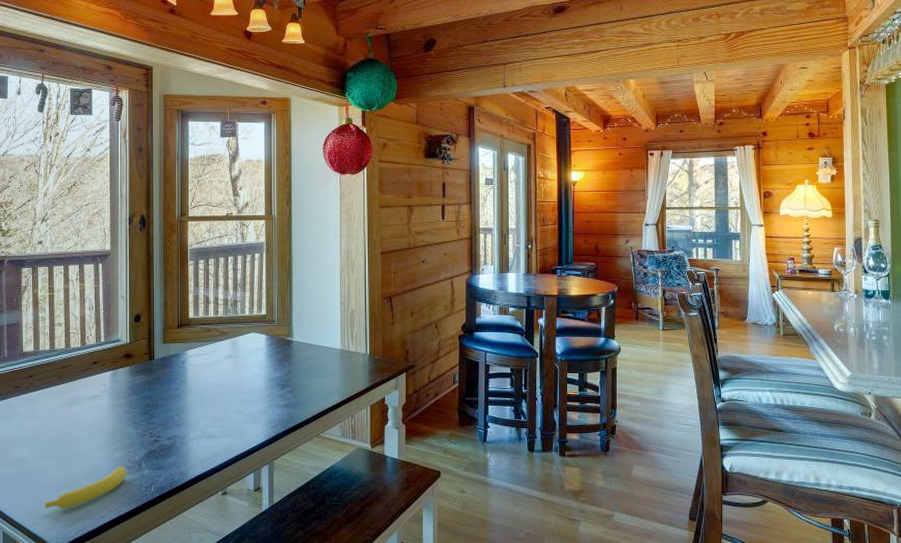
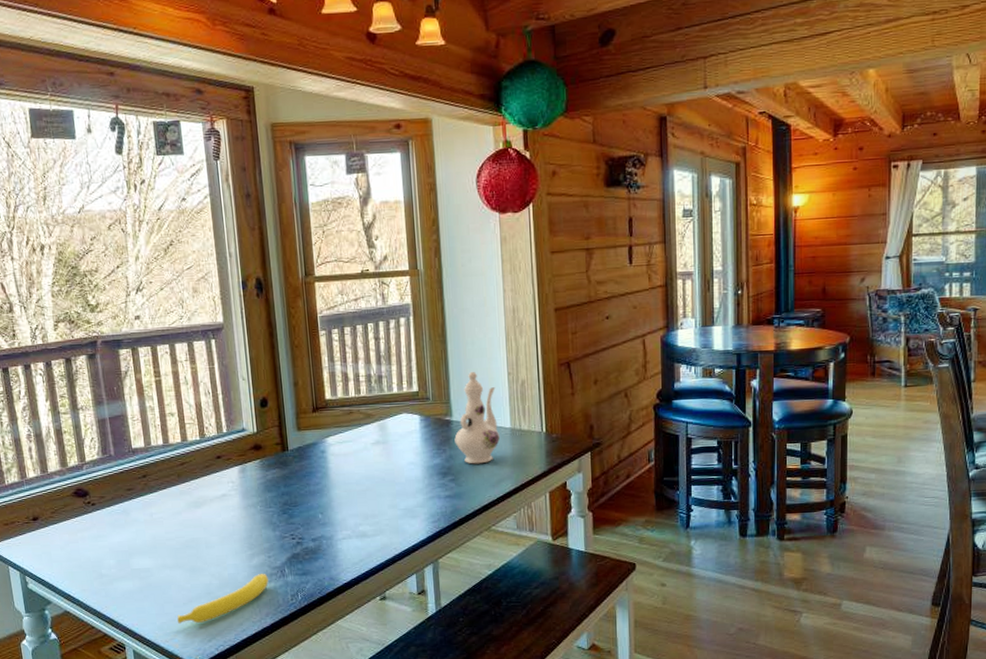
ewer: none [294,300,331,379] -> present [454,371,500,464]

